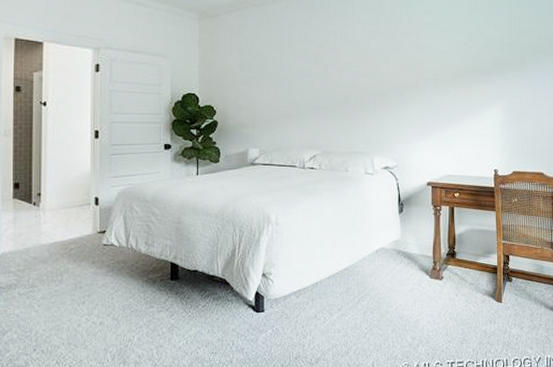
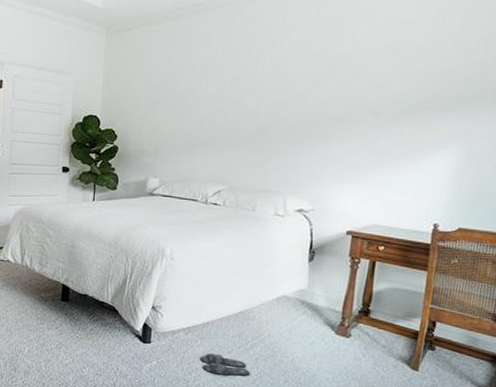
slippers: none [312,313,360,334] -> present [199,353,250,376]

